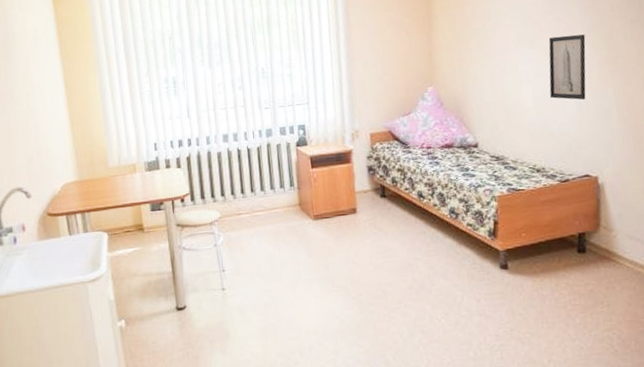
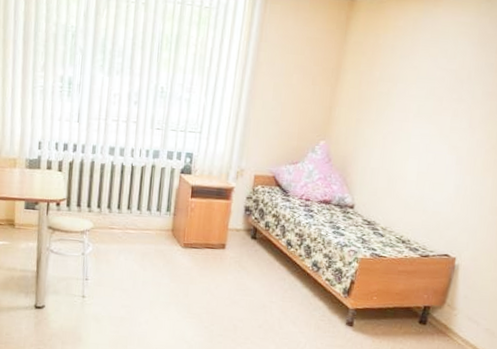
wall art: present [549,34,586,100] -> none [433,115,481,184]

